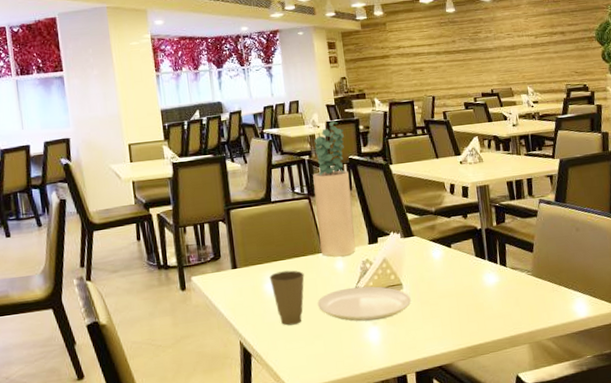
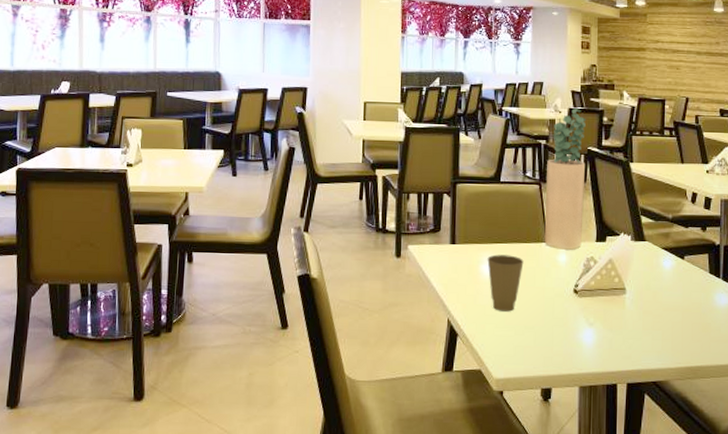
plate: present [317,286,411,322] -> none [533,283,633,321]

